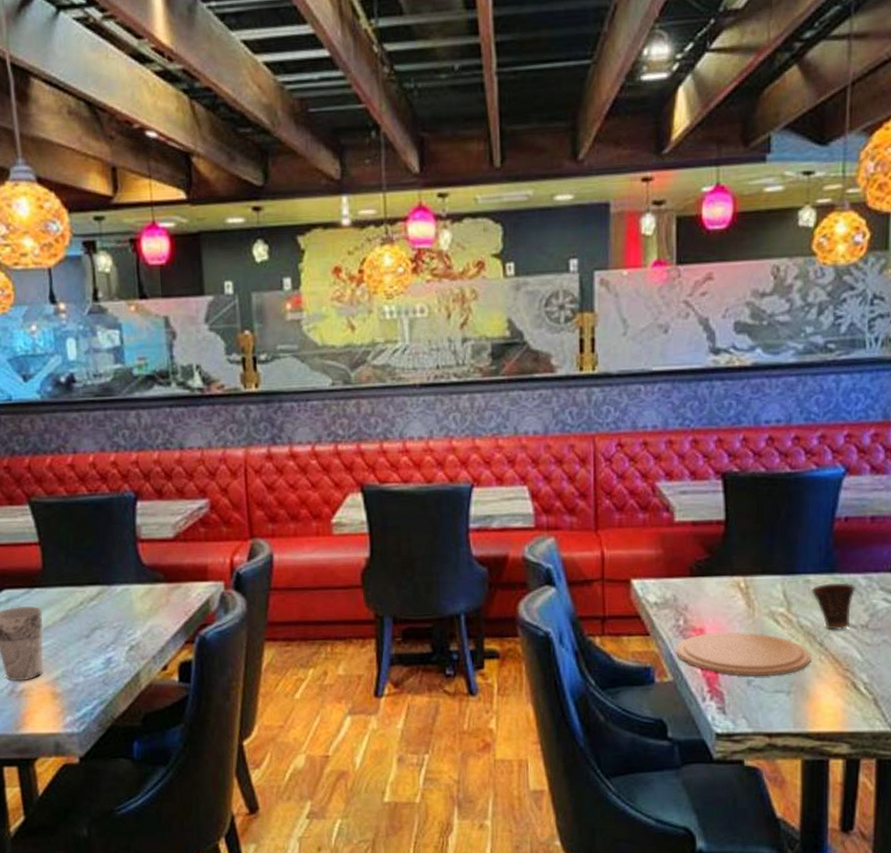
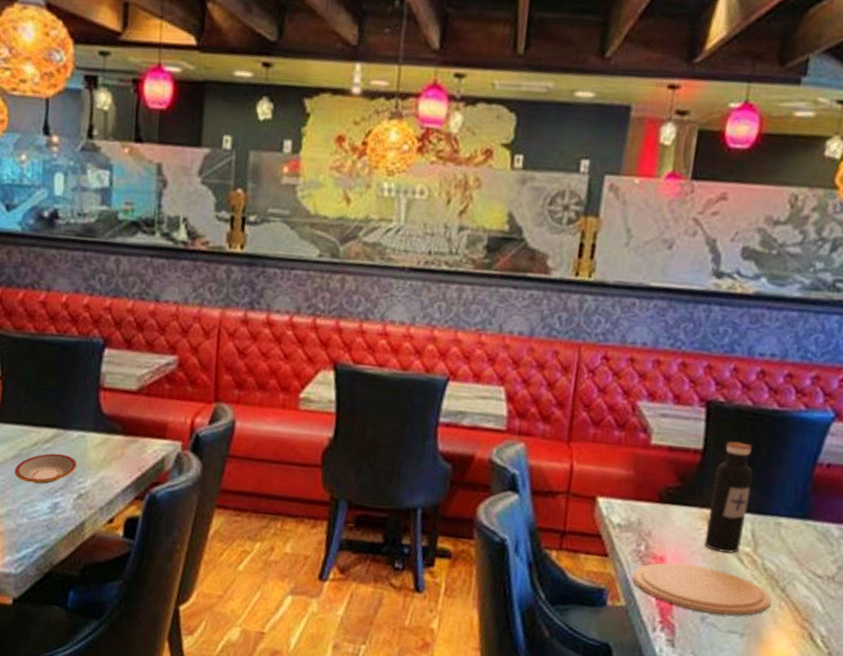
plate: none [64,609,125,642] -> present [14,453,77,484]
water bottle: none [739,508,776,617] -> present [704,441,753,554]
cup: present [811,582,855,630] -> none [780,529,827,579]

